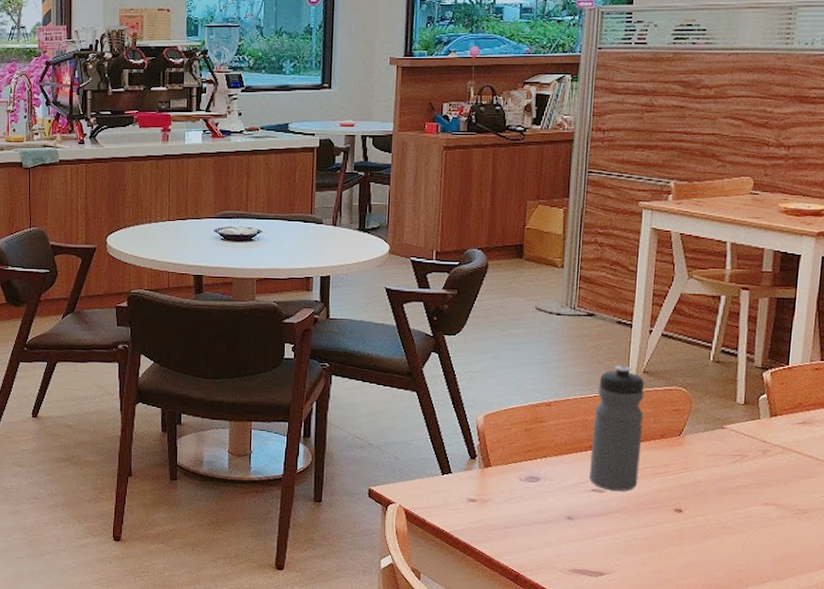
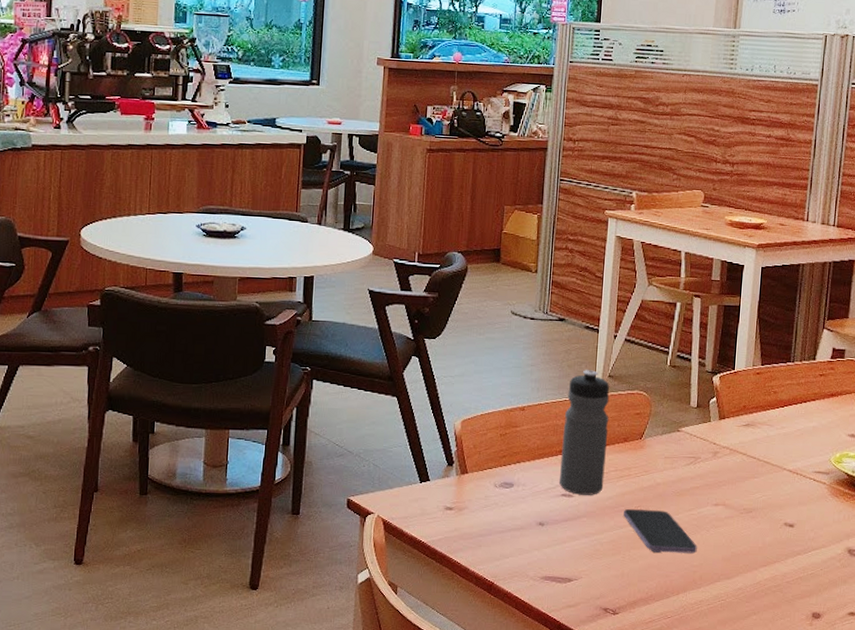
smartphone: none [660,506,744,553] -> present [624,509,697,554]

